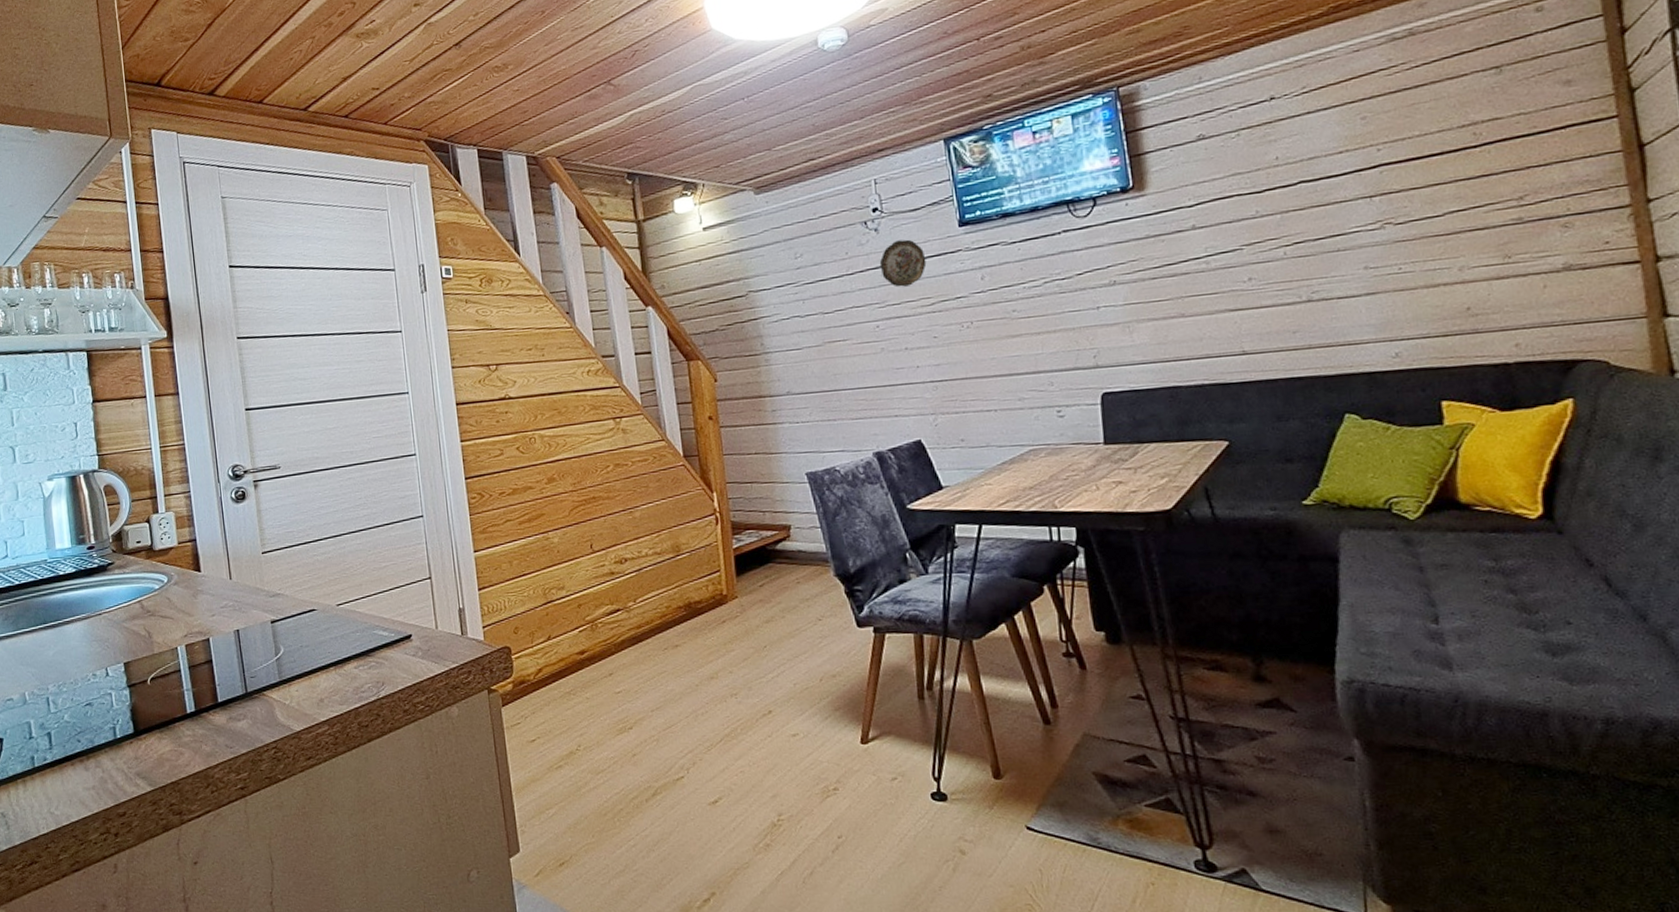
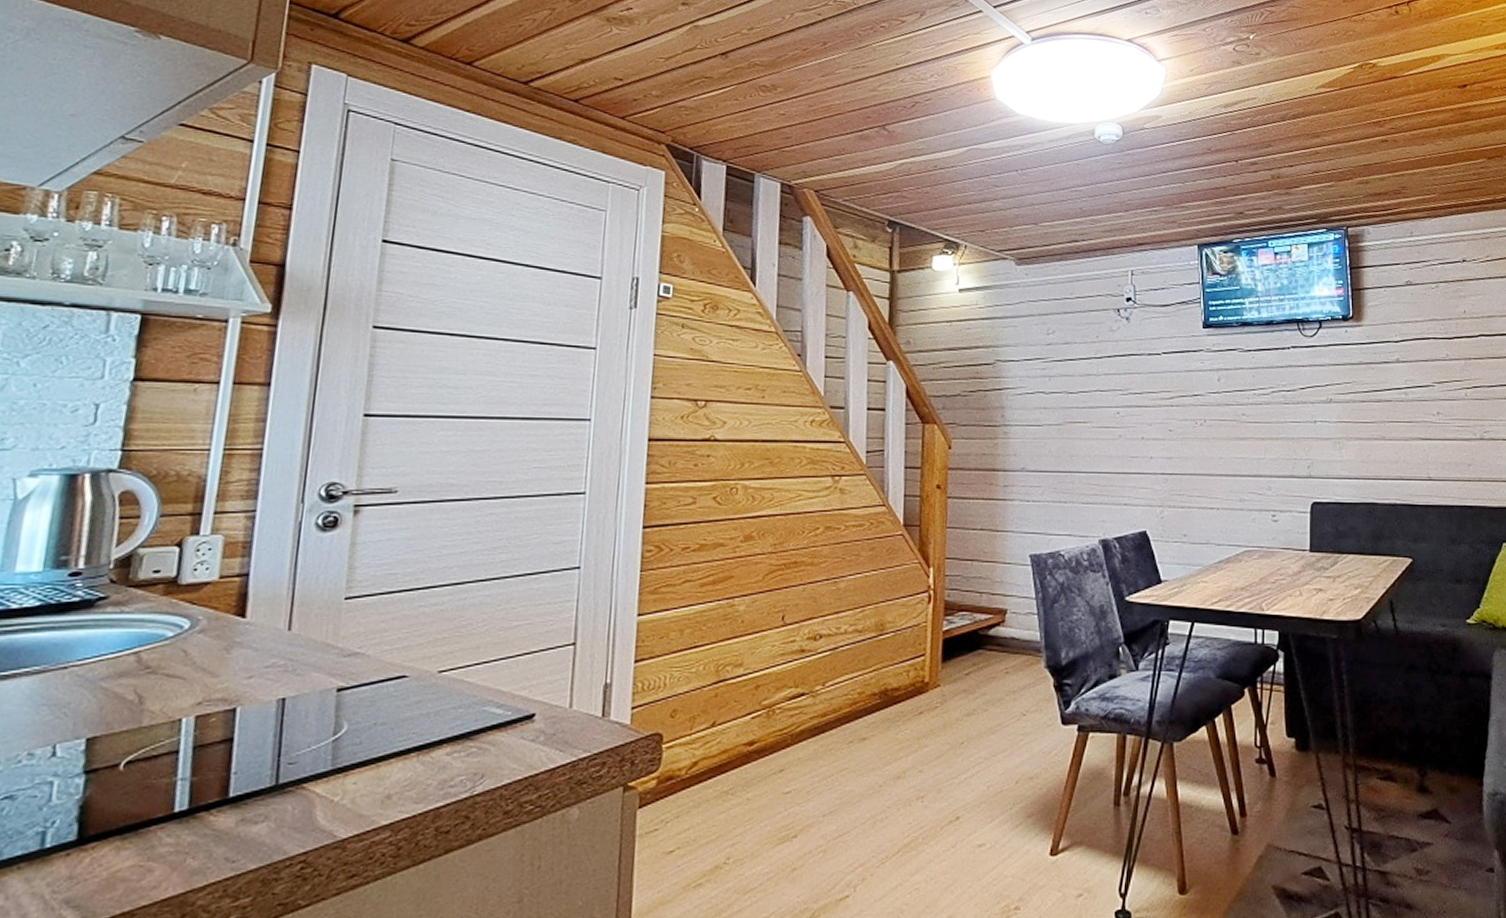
decorative plate: present [879,239,927,287] -> none [1127,332,1170,378]

